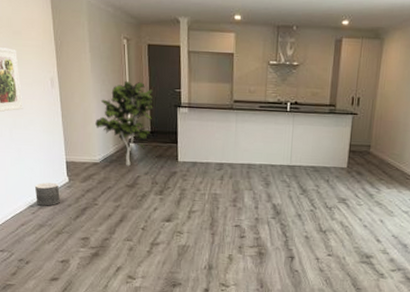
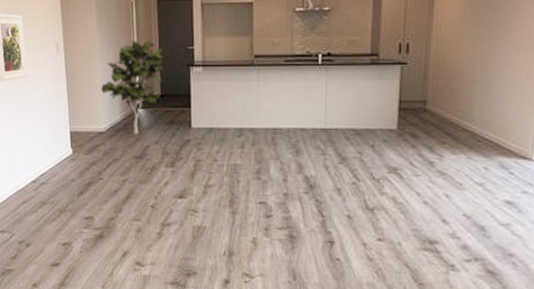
planter: present [34,182,60,206] -> none [37,154,63,182]

